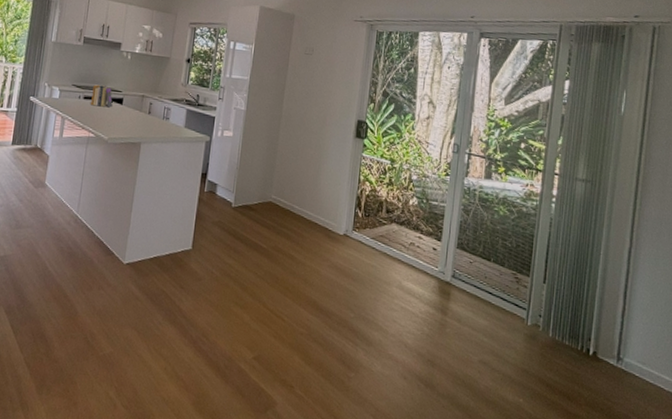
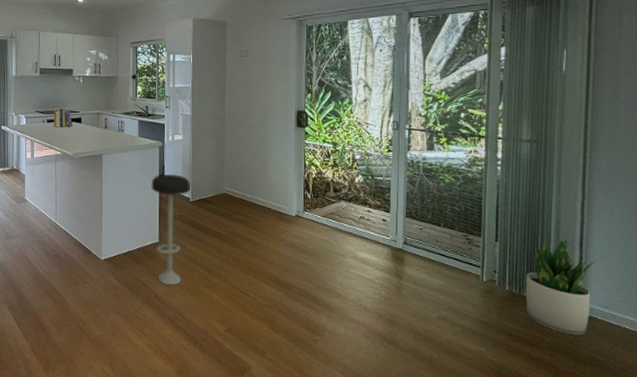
bar stool: none [185,173,235,302] -> present [151,175,190,286]
planter: none [567,287,638,393] -> present [525,239,596,336]

